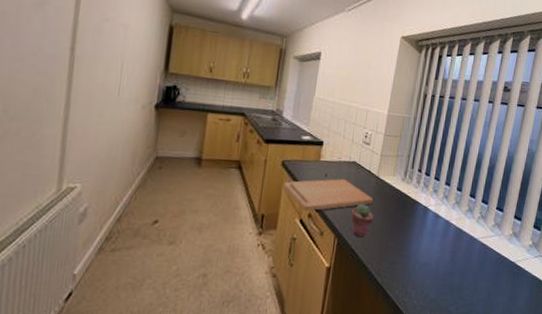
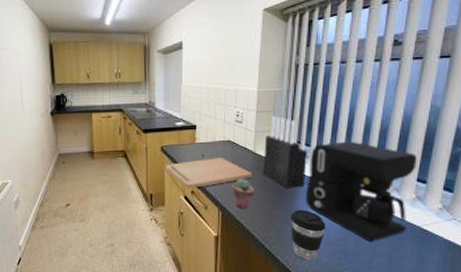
knife block: none [383,141,426,217] -> present [263,115,307,188]
coffee cup: none [403,240,436,296] -> present [290,209,326,260]
coffee maker: none [420,174,516,276] -> present [305,141,417,242]

